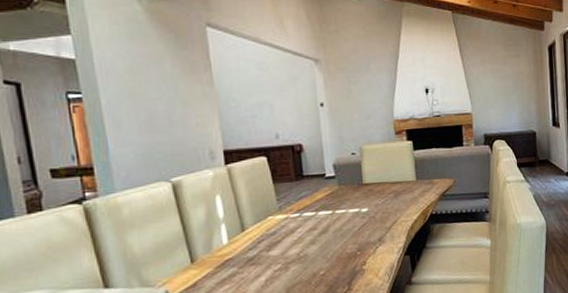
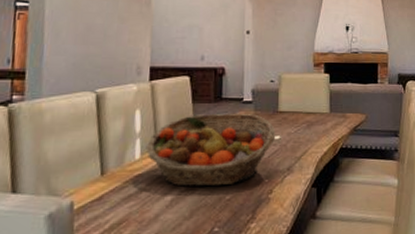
fruit basket: none [231,189,364,267] -> present [145,113,276,187]

